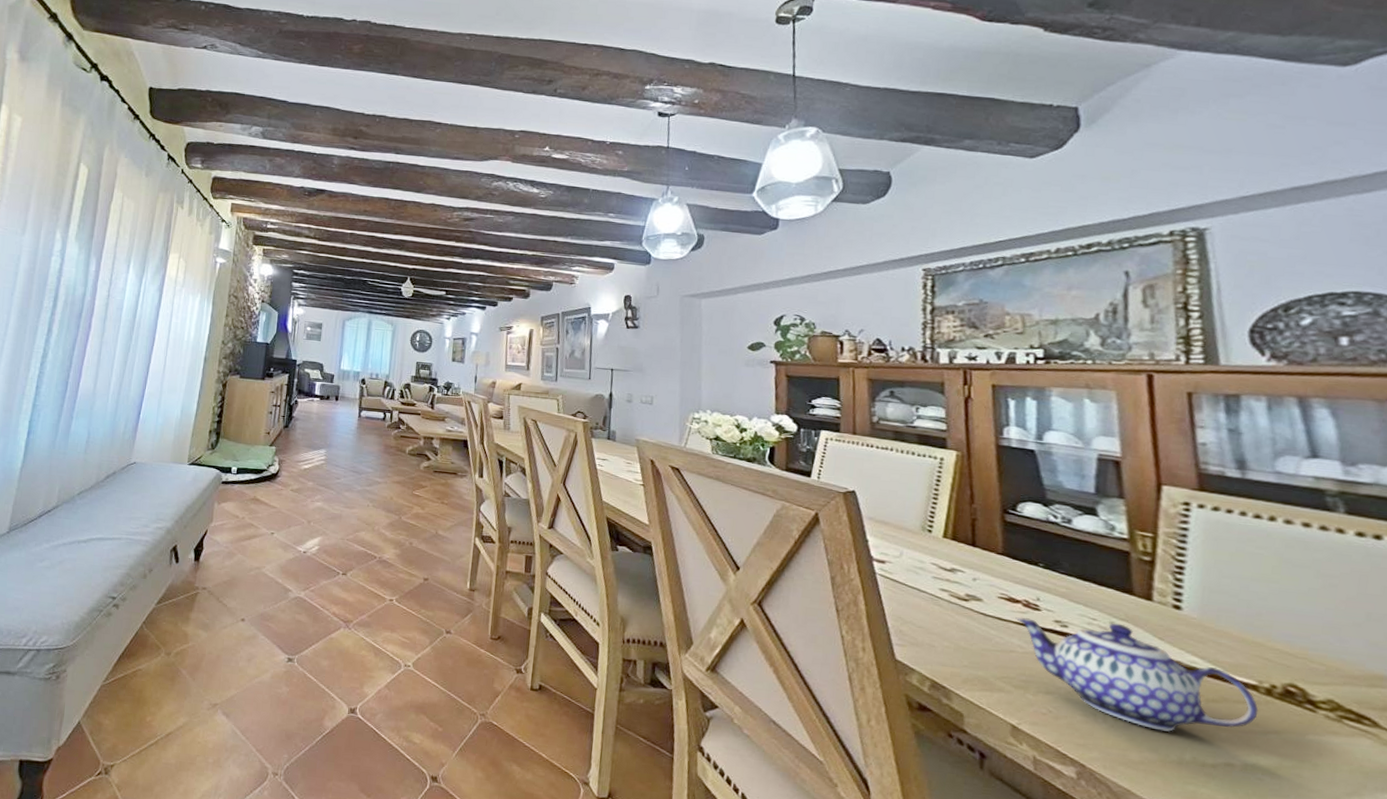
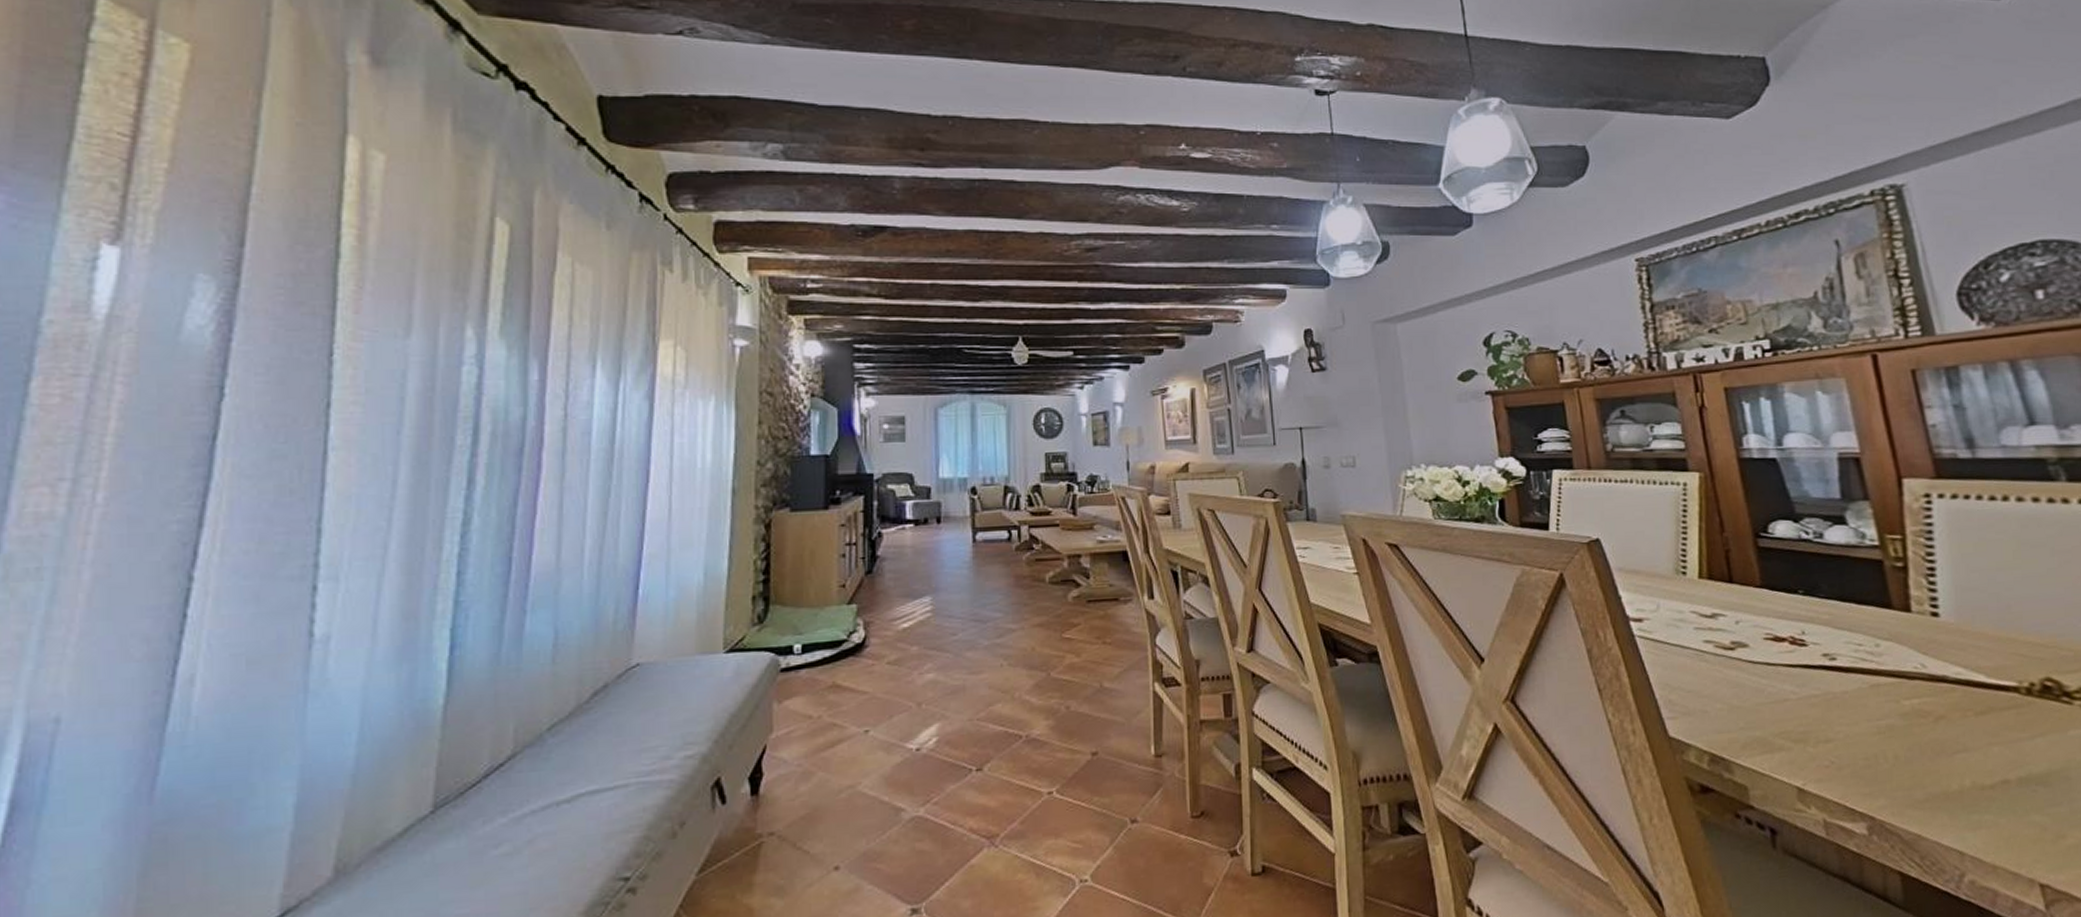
teapot: present [1015,616,1259,732] -> none [1784,644,2023,759]

